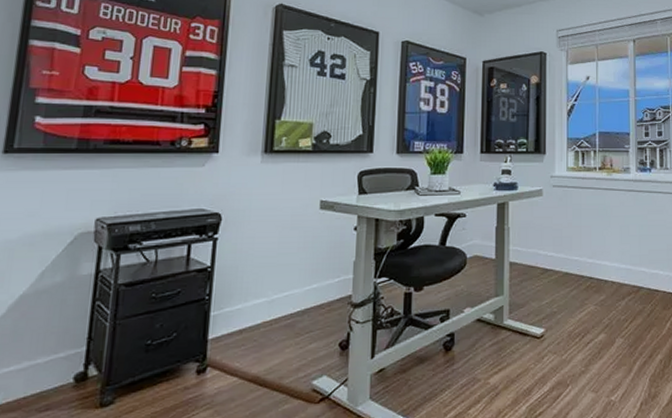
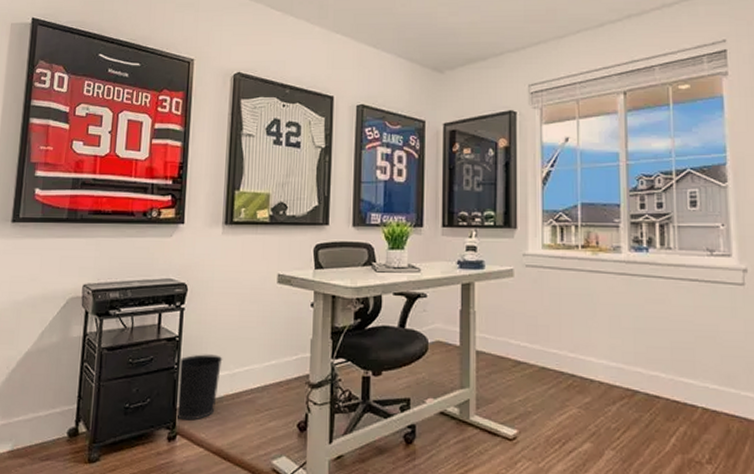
wastebasket: none [206,282,261,351] -> present [176,354,223,421]

